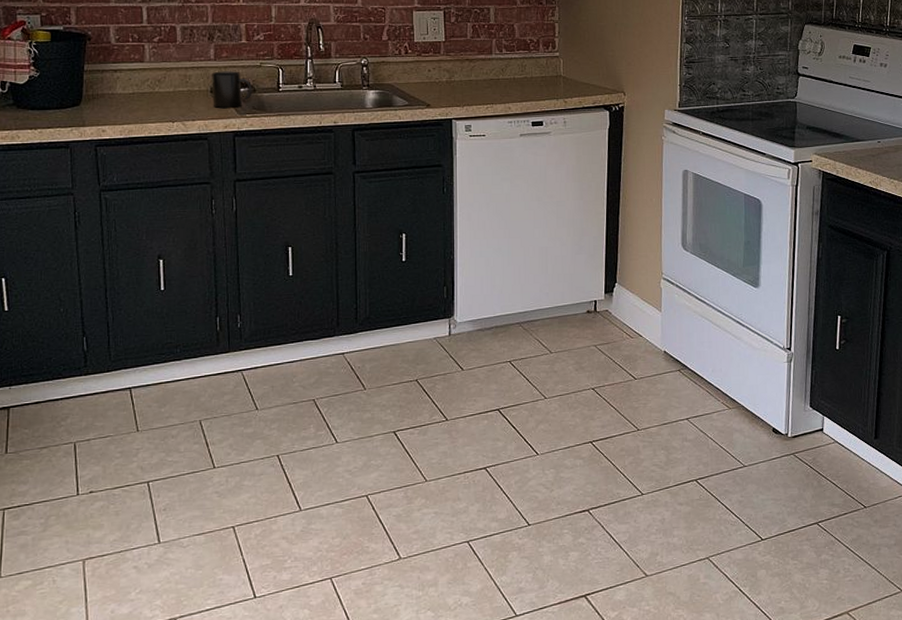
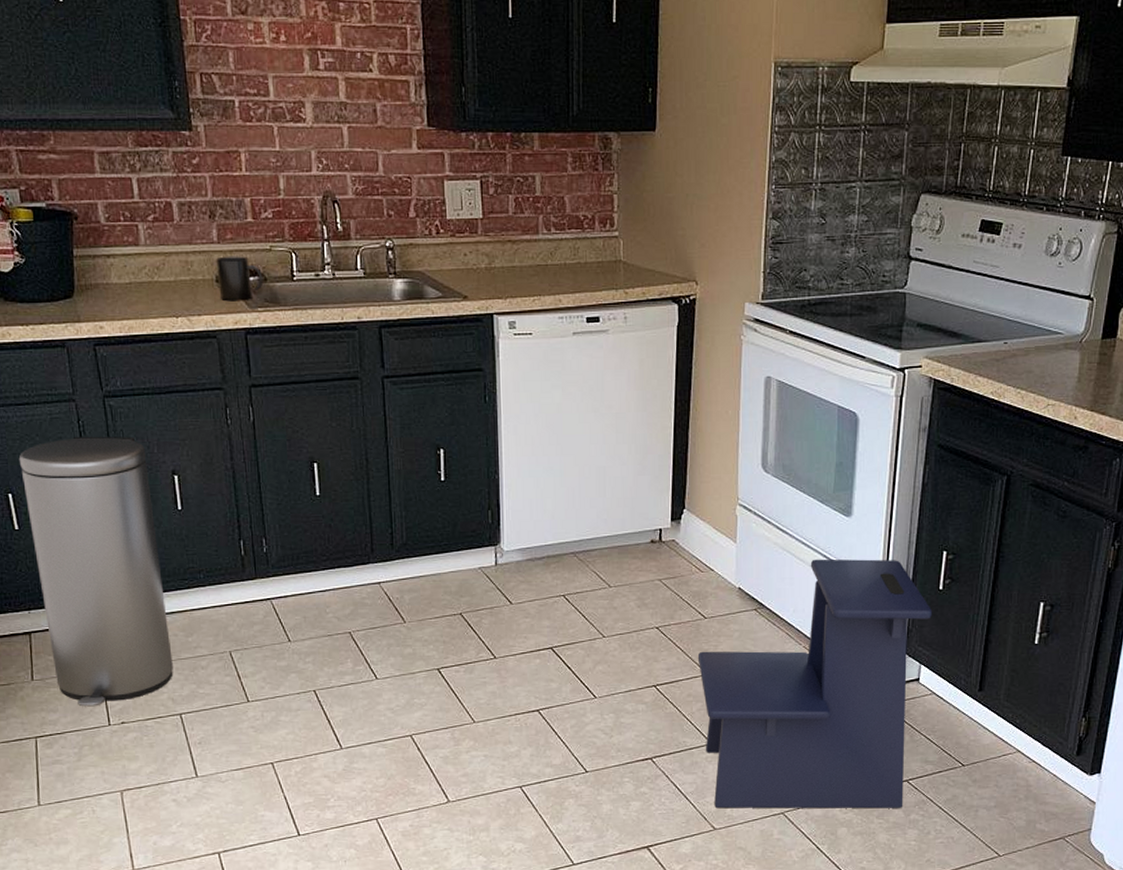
pedal bin: none [15,225,145,478] -> present [18,436,173,707]
step stool: none [629,324,832,555] -> present [697,559,933,809]

